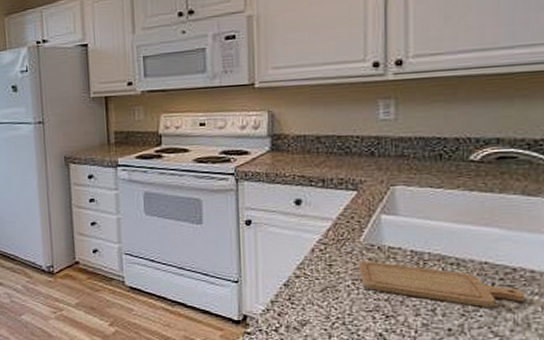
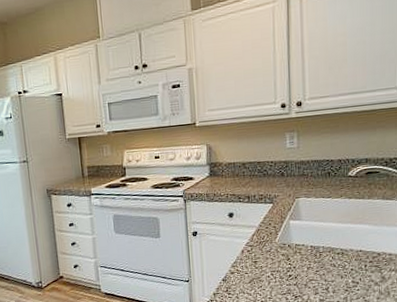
chopping board: present [358,261,526,308] -> none [275,256,387,284]

